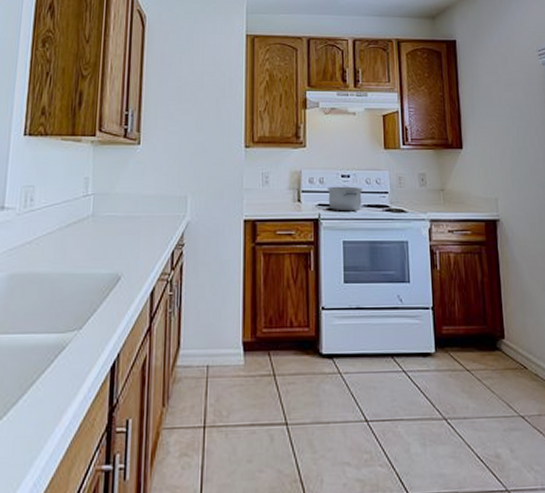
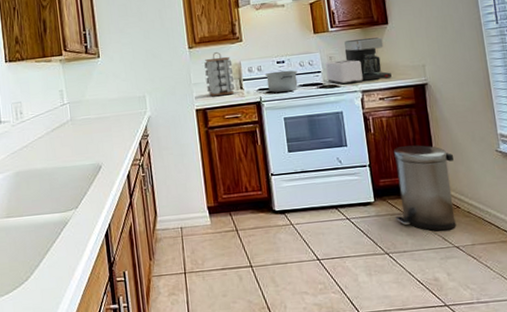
spice rack: none [259,155,292,207] -> present [204,51,235,97]
toaster: none [393,182,433,210] -> present [325,59,363,85]
coffee maker: none [415,160,463,209] -> present [344,37,392,81]
pedal bin: none [457,288,523,397] -> present [393,145,456,232]

